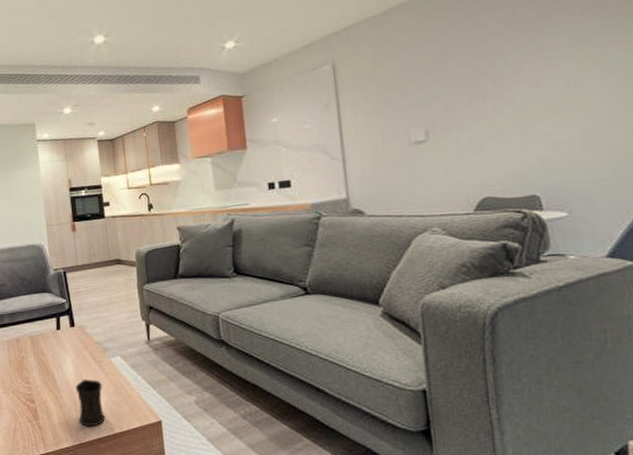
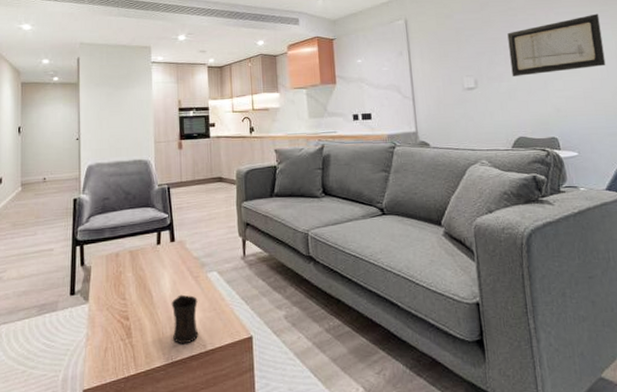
wall art: none [472,28,617,123] -> present [507,13,606,76]

